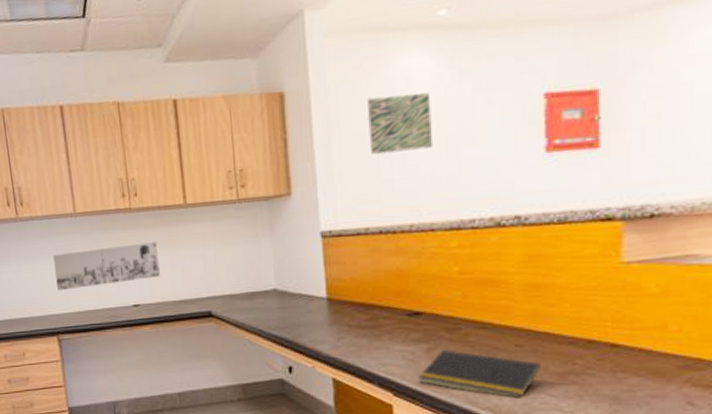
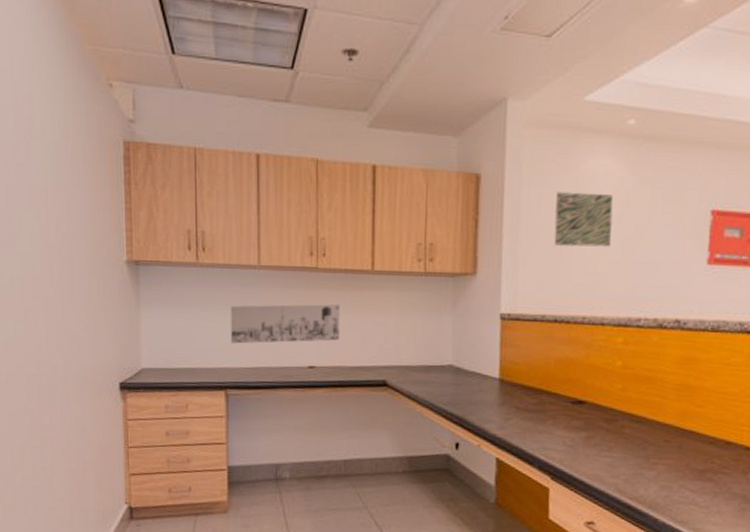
notepad: present [418,350,541,399] -> none [575,439,685,491]

